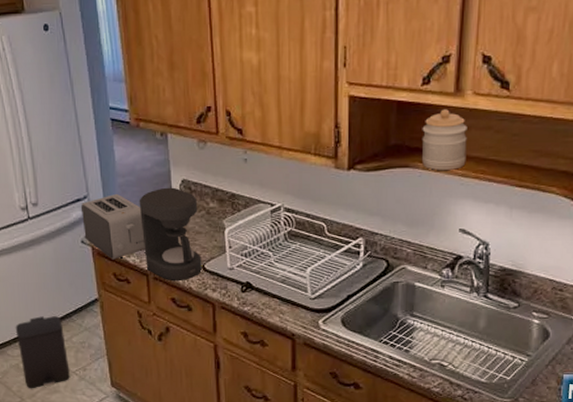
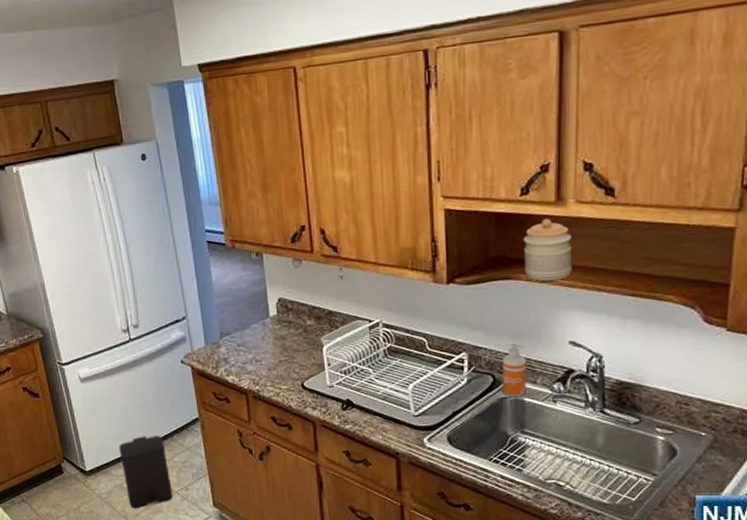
toaster: present [80,194,145,260] -> none [179,314,244,379]
coffee maker: present [139,187,202,282] -> none [236,306,301,400]
soap dispenser: none [395,229,419,282] -> present [501,343,527,397]

